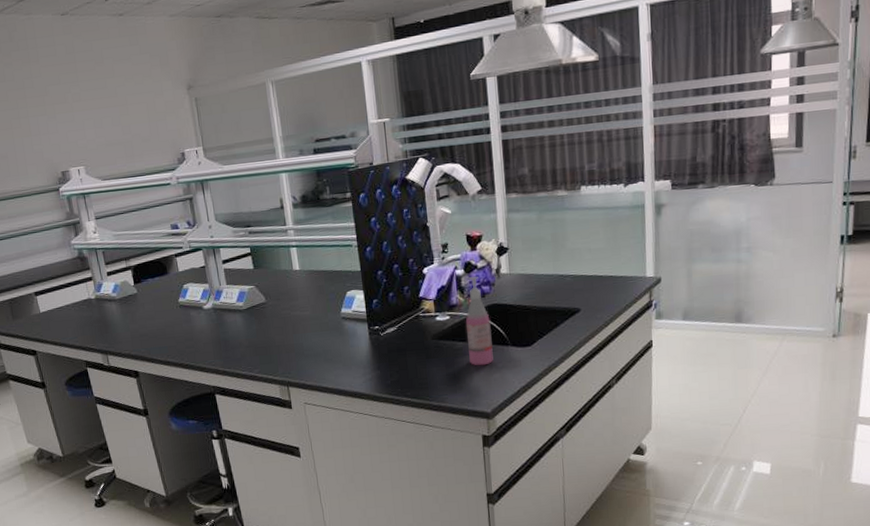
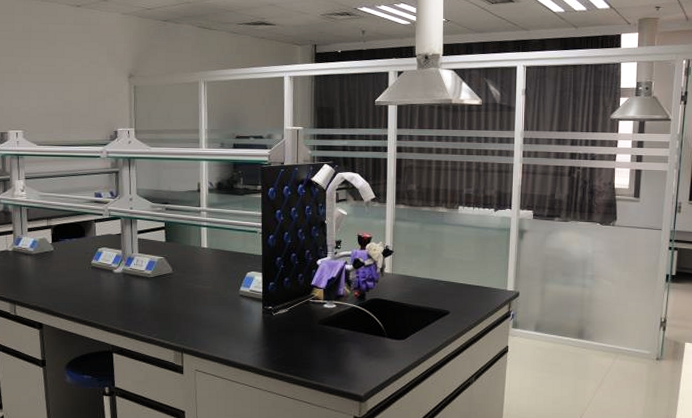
soap dispenser: present [465,276,493,366] -> none [349,272,371,353]

